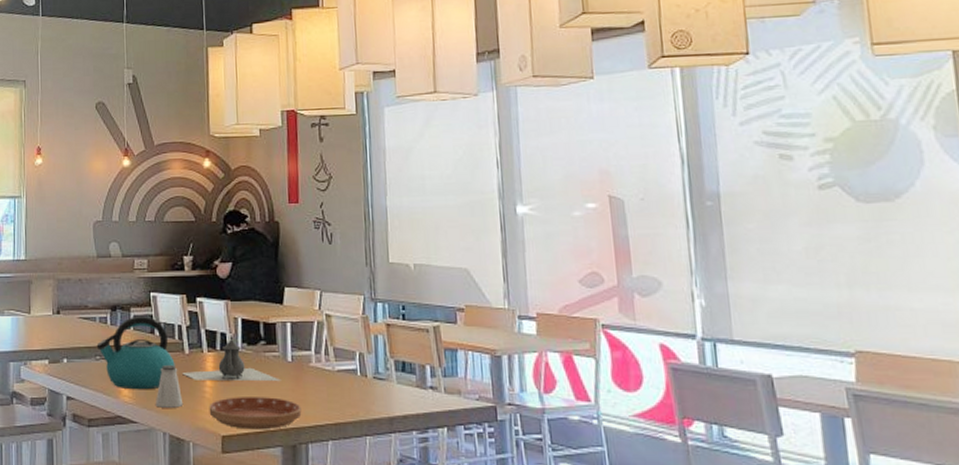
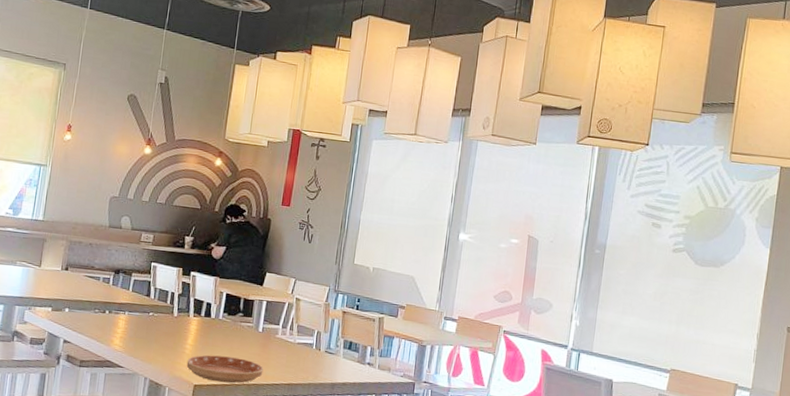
kettle: present [96,315,175,390] -> none [97,280,164,342]
saltshaker: present [155,365,184,408] -> none [141,323,166,359]
teapot: present [182,335,281,381] -> none [169,305,251,346]

